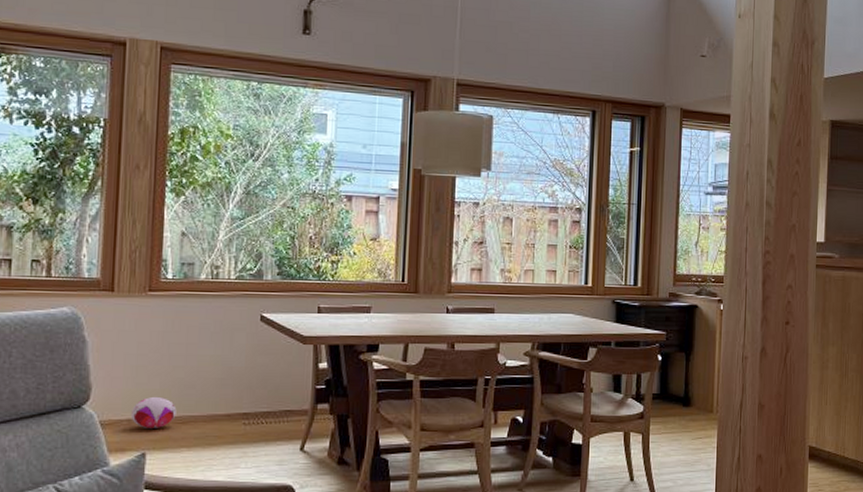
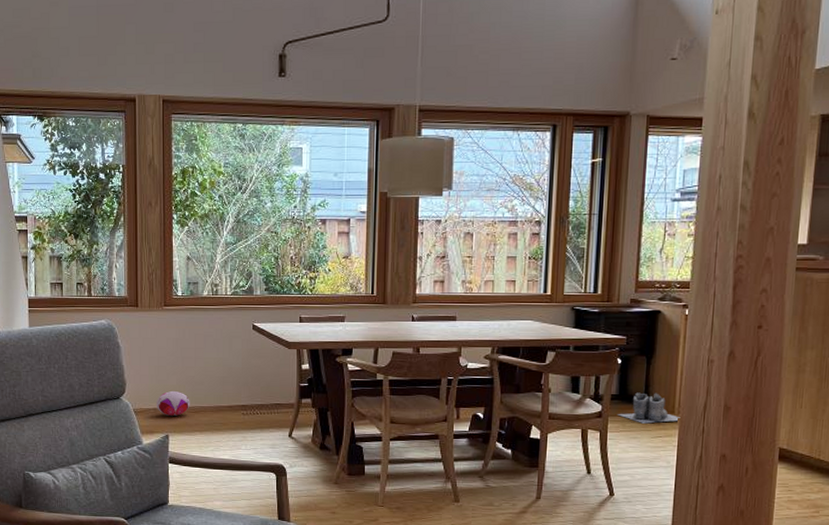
boots: none [659,391,719,424] -> present [618,392,681,424]

